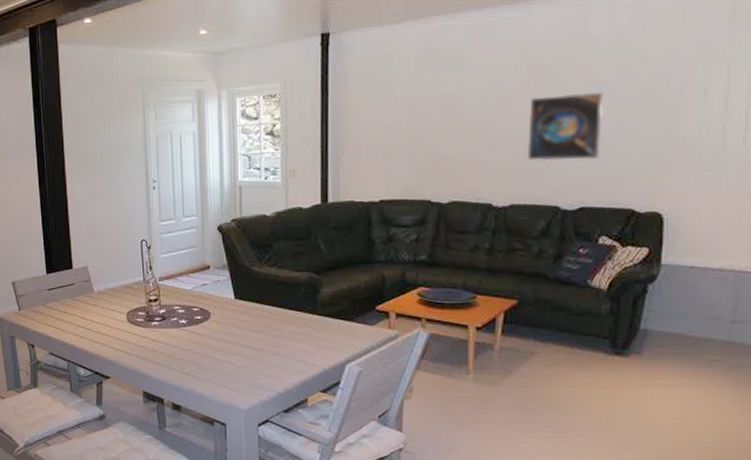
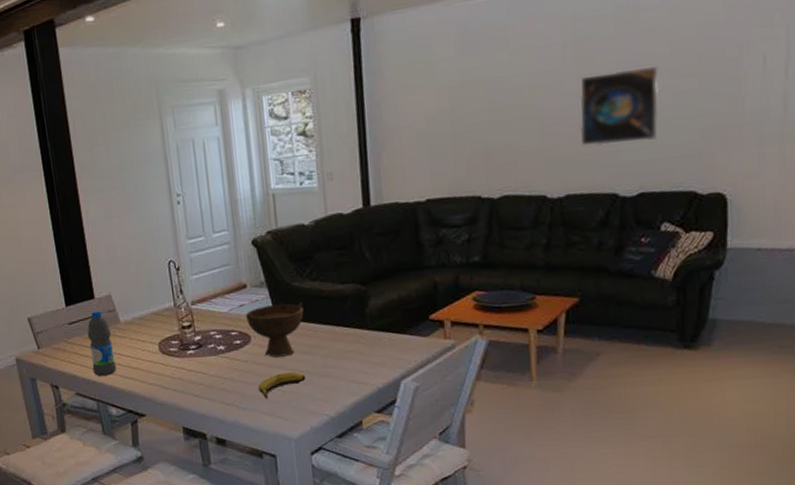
water bottle: none [63,280,88,339] -> present [87,311,117,376]
bowl: none [208,285,261,334] -> present [246,302,304,357]
banana: none [214,348,258,372] -> present [258,371,306,399]

